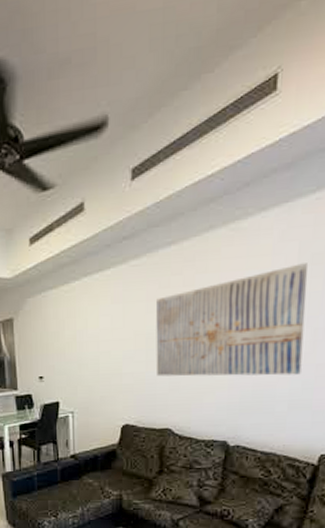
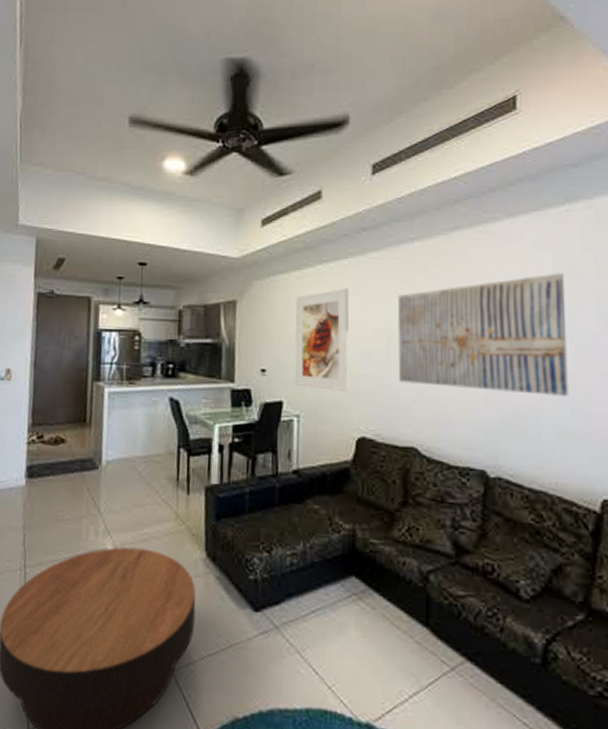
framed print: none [65,297,114,389] -> present [294,288,350,391]

